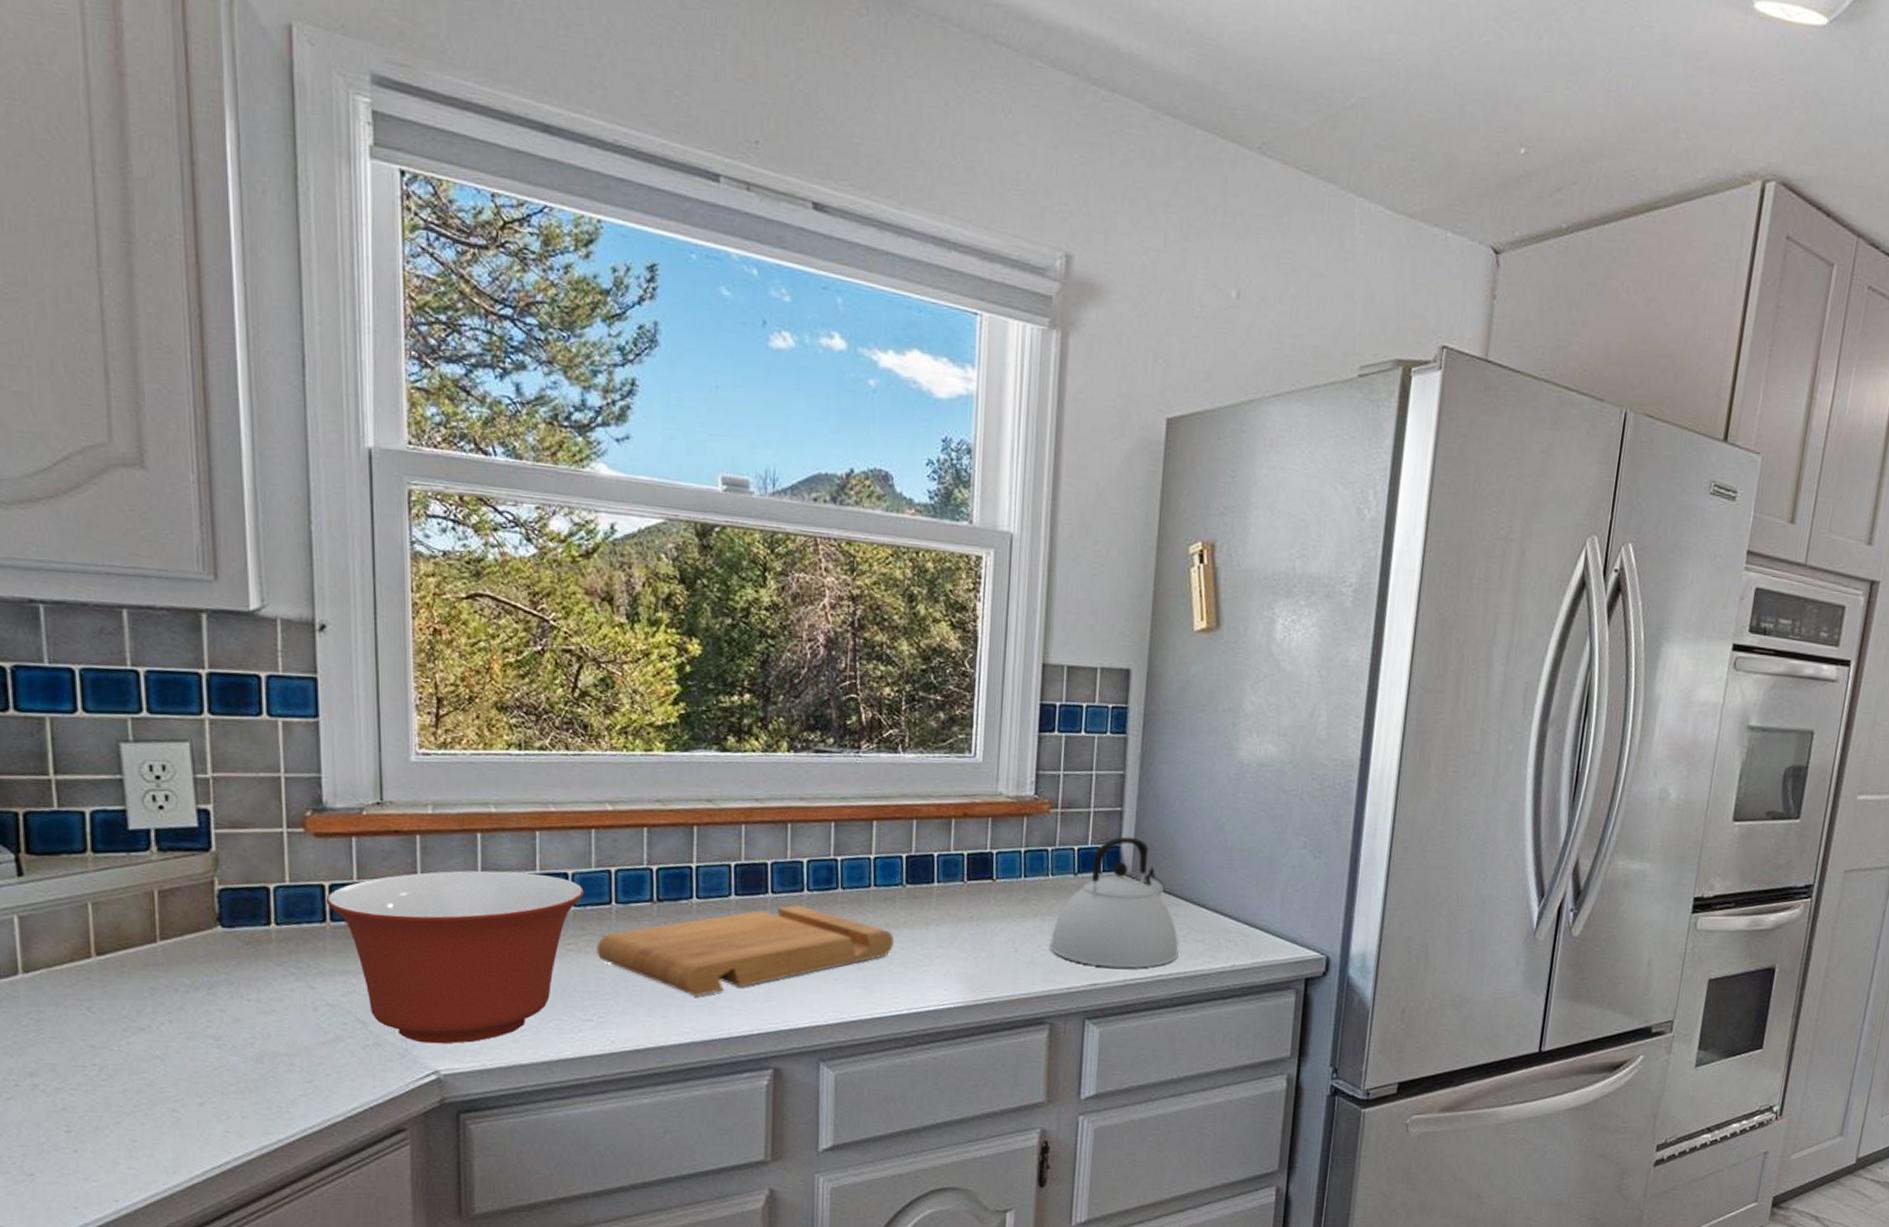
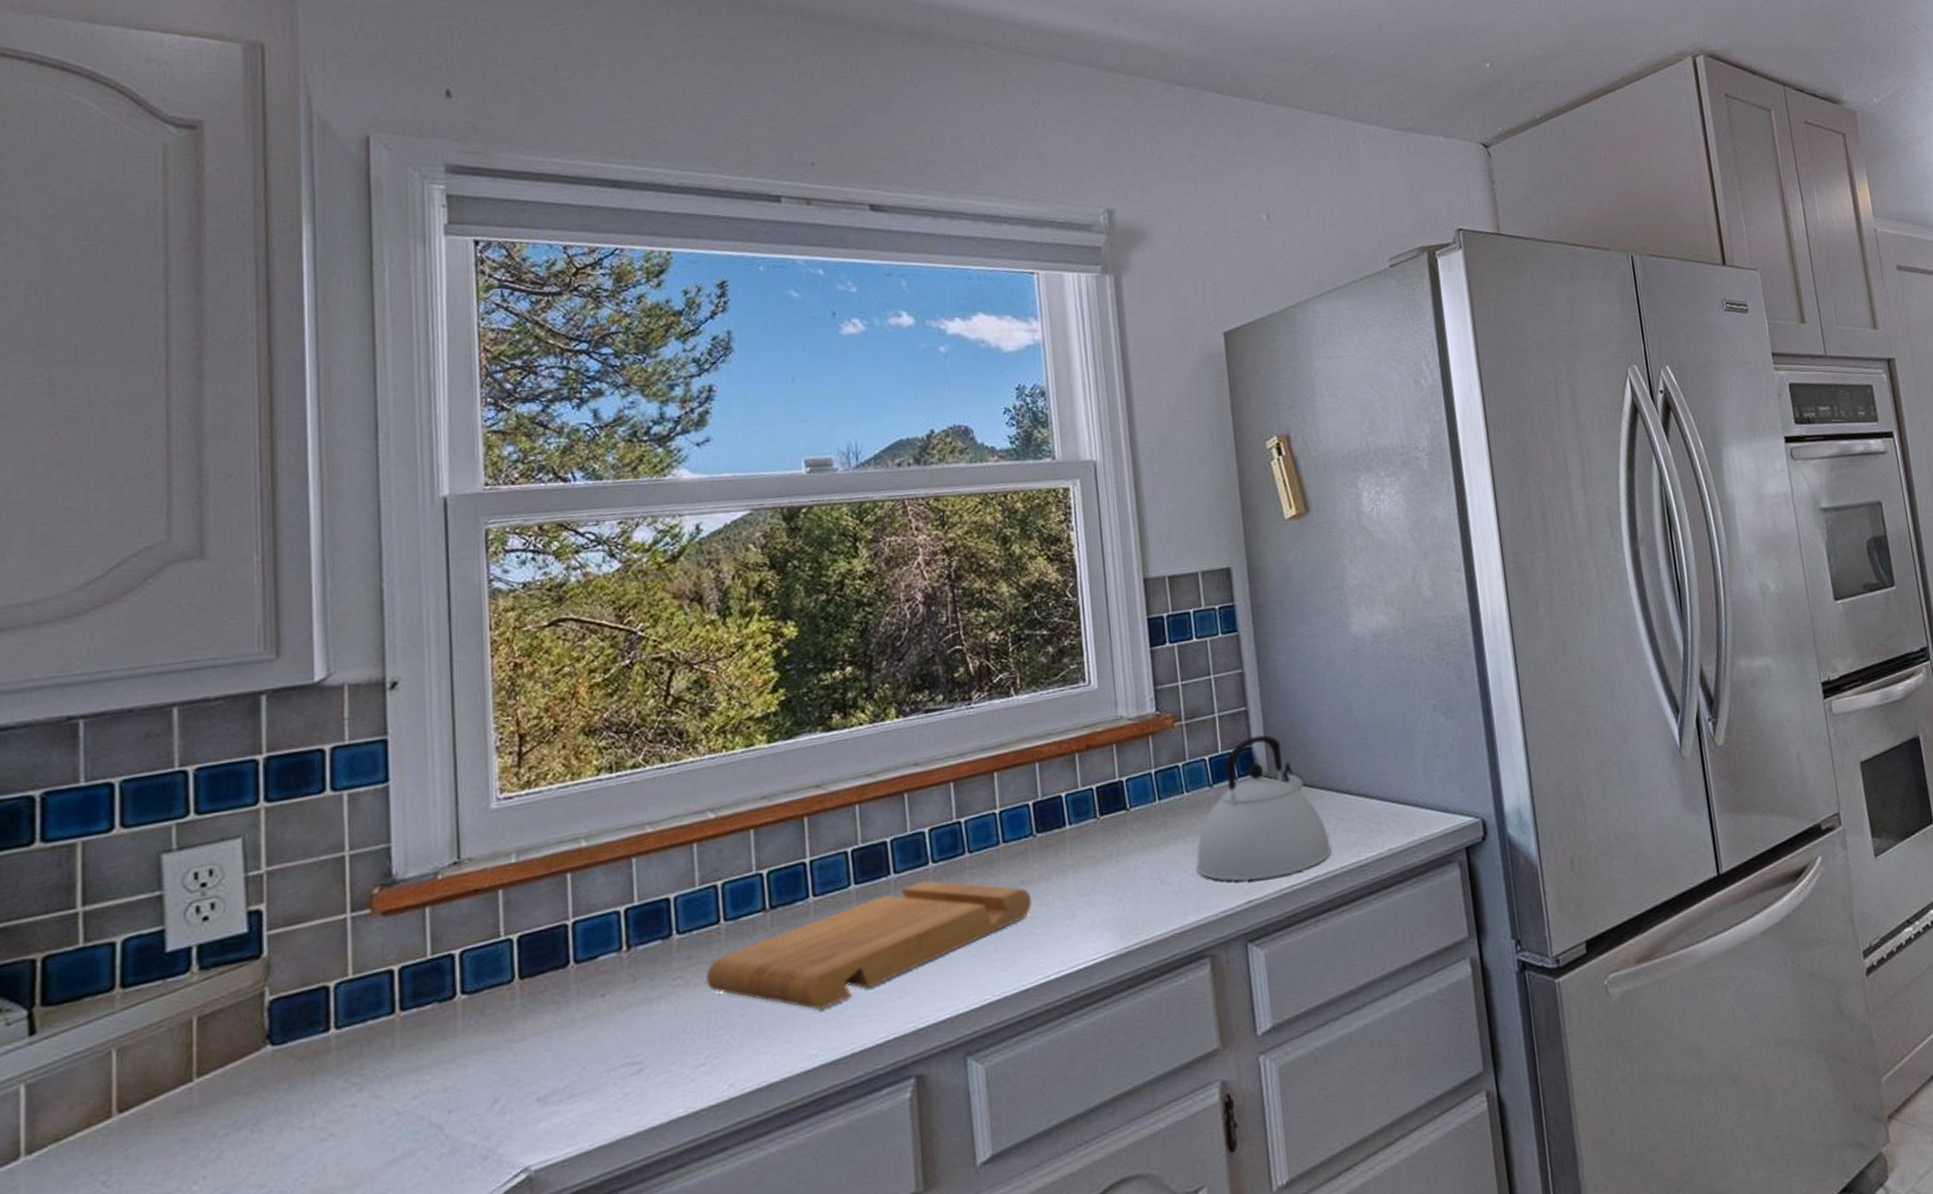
mixing bowl: present [326,870,584,1044] -> none [395,904,688,1137]

